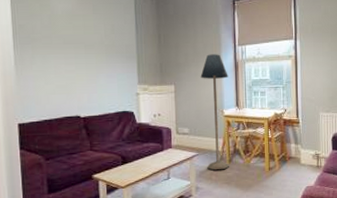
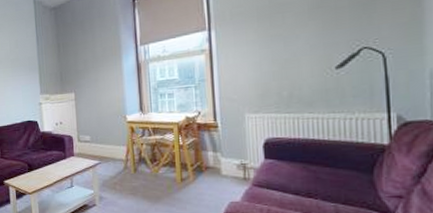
floor lamp: present [200,54,229,171] -> none [100,57,134,180]

